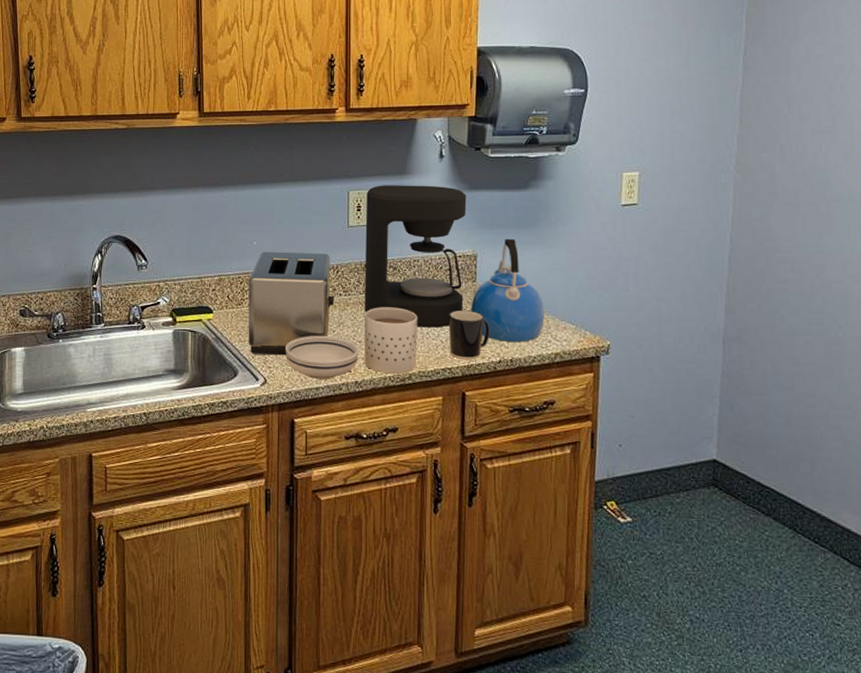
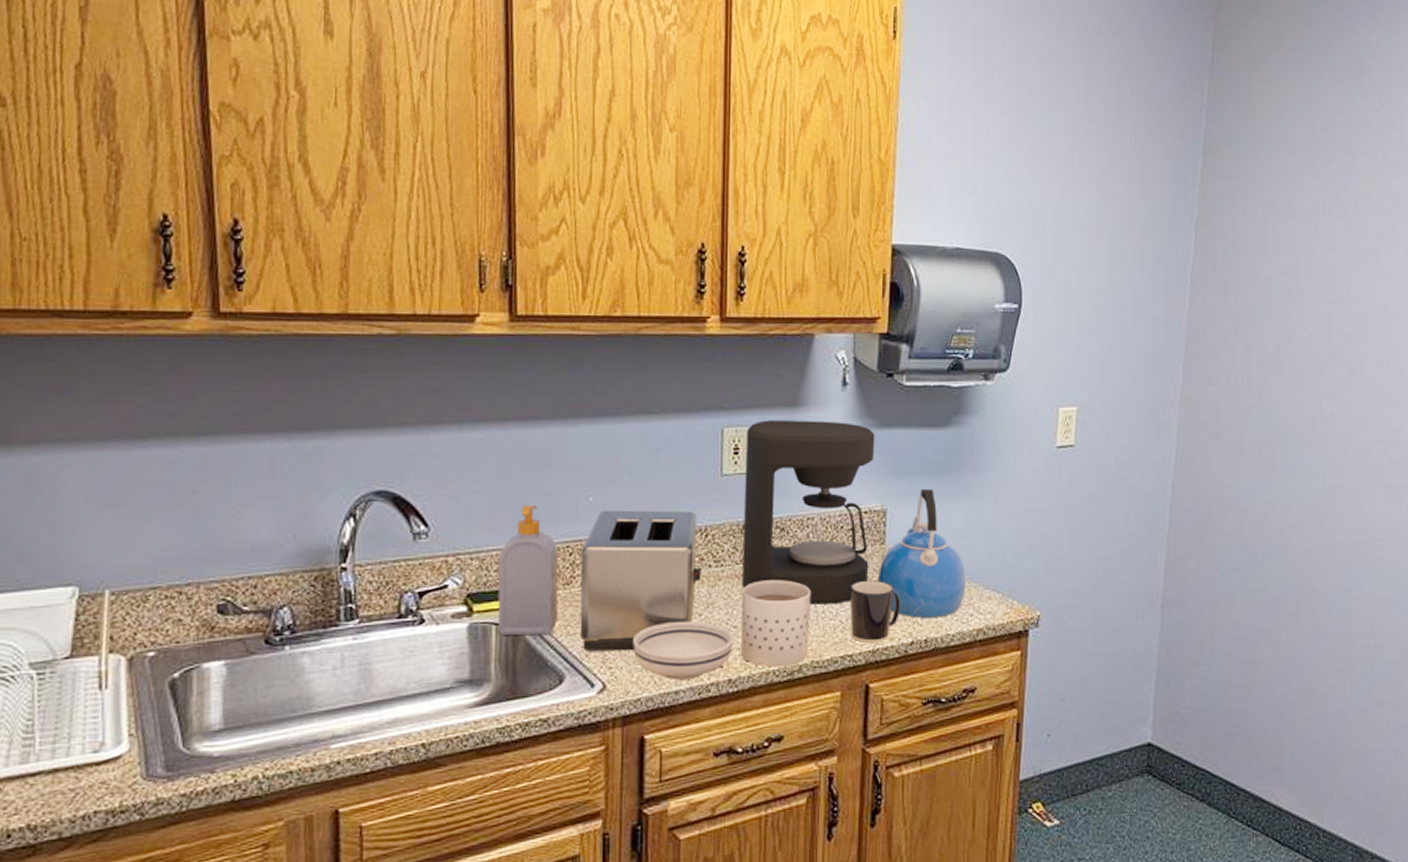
soap bottle: none [192,246,233,341] -> present [497,504,559,636]

